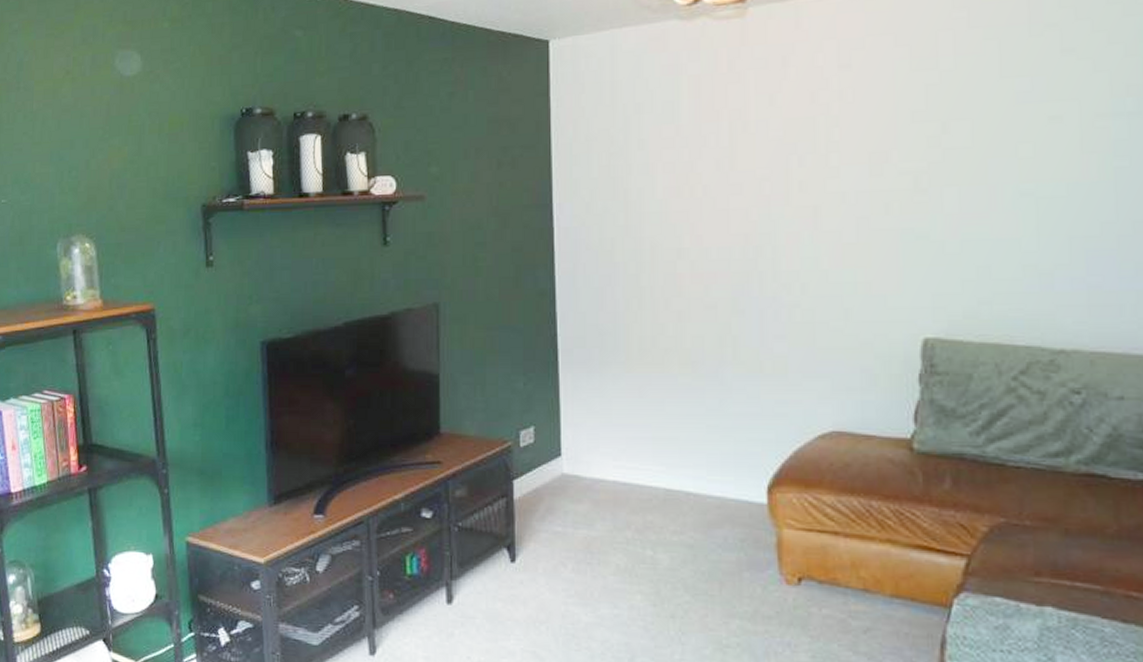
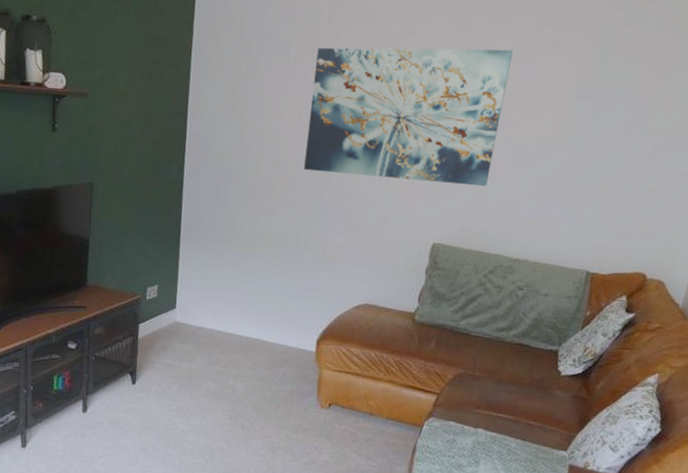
wall art: none [717,67,1002,259] -> present [304,47,513,187]

